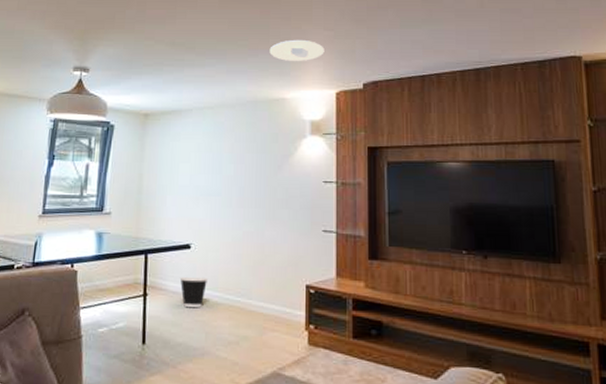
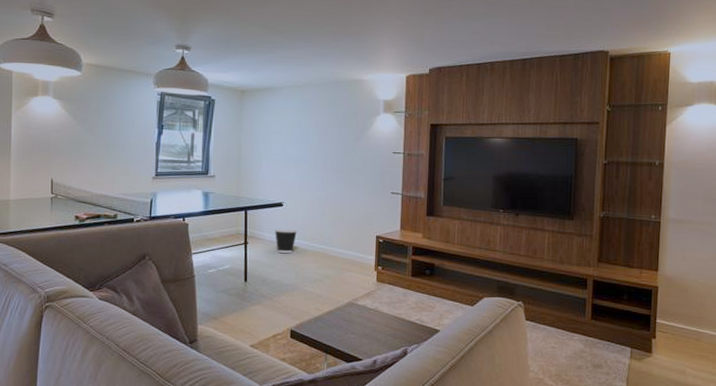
recessed light: present [269,39,325,62] -> none [350,27,398,48]

